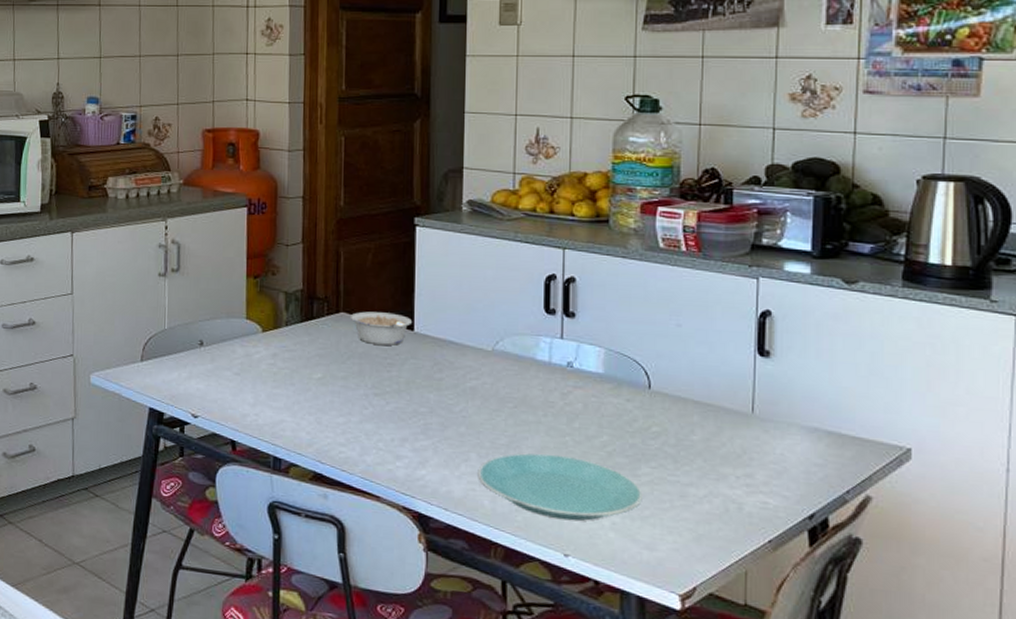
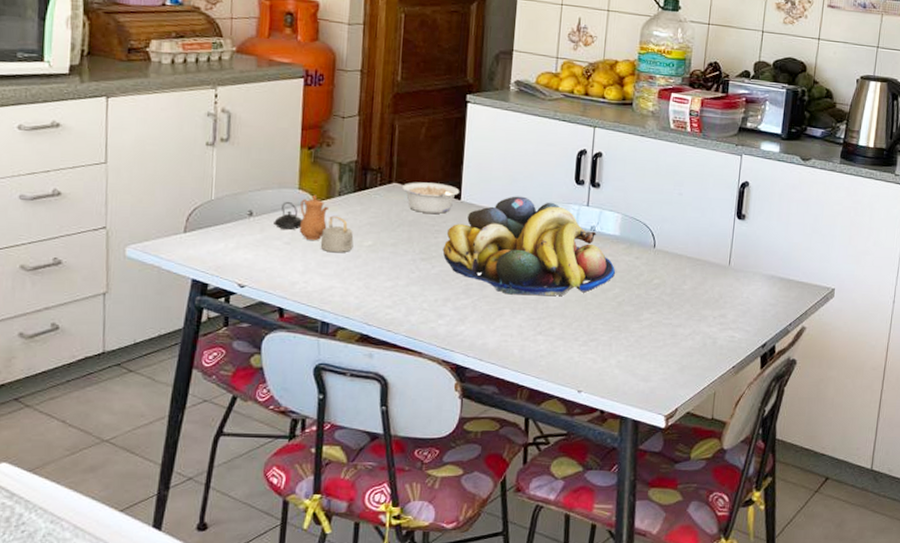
teapot: none [223,324,303,386] -> present [274,194,354,253]
fruit bowl: none [397,326,601,441] -> present [442,196,615,296]
plate: present [478,453,643,522] -> none [510,306,643,362]

